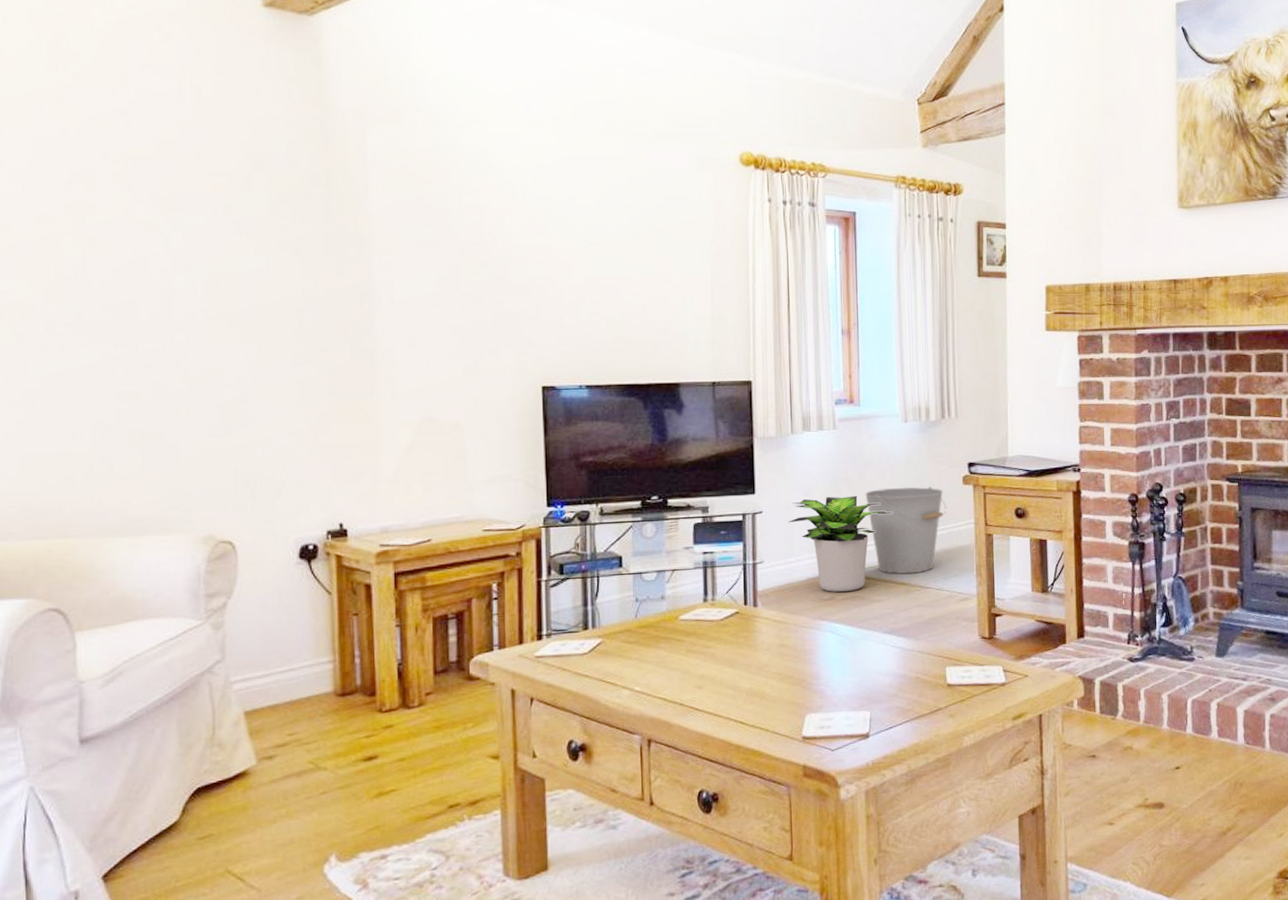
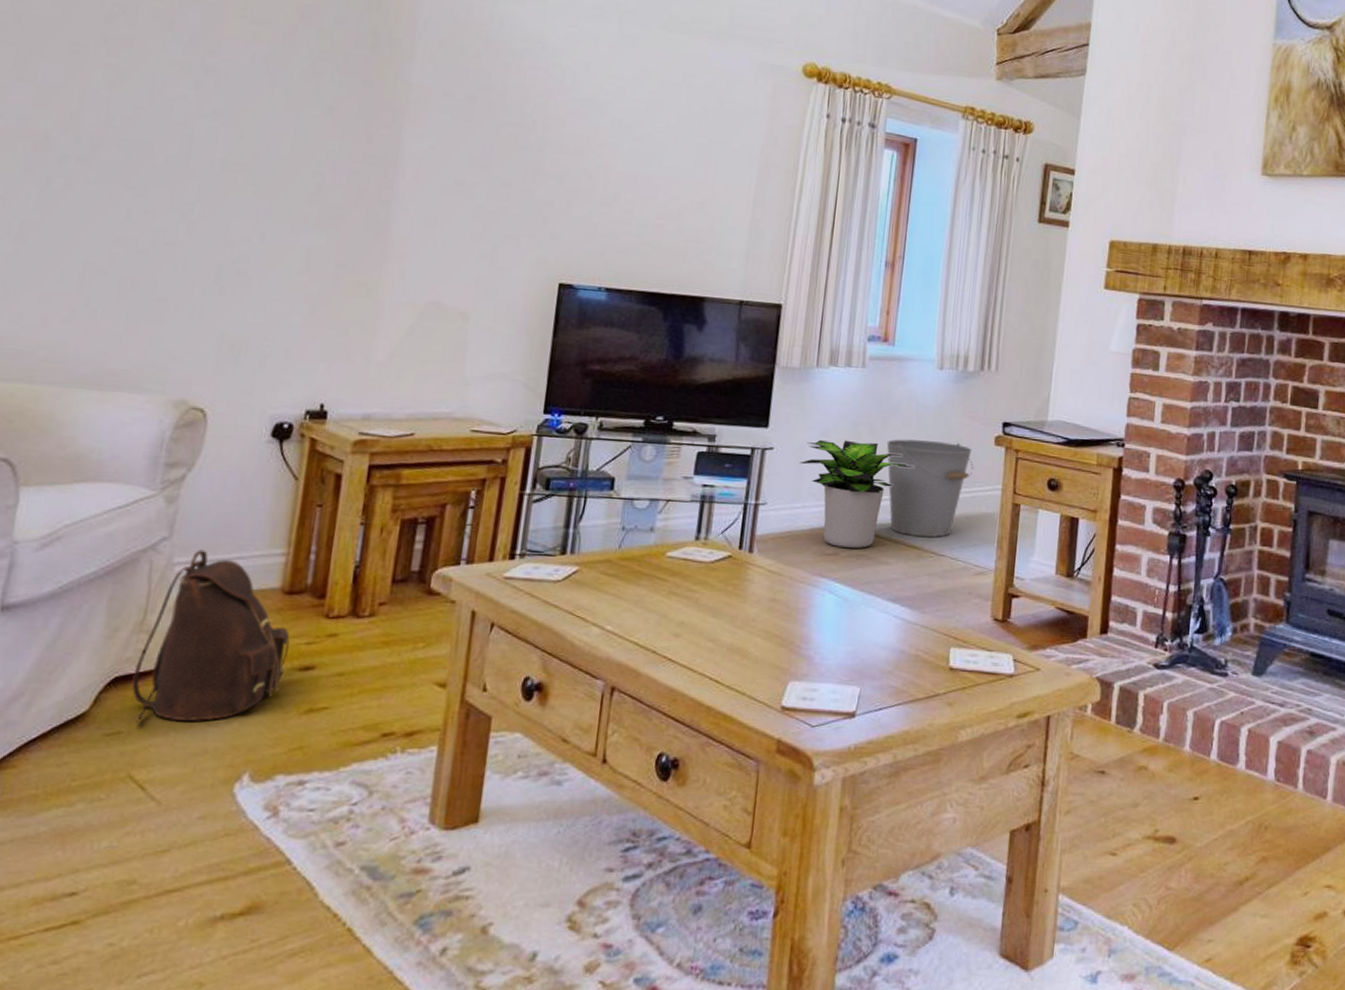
backpack: none [213,667,351,825] -> present [132,549,290,723]

